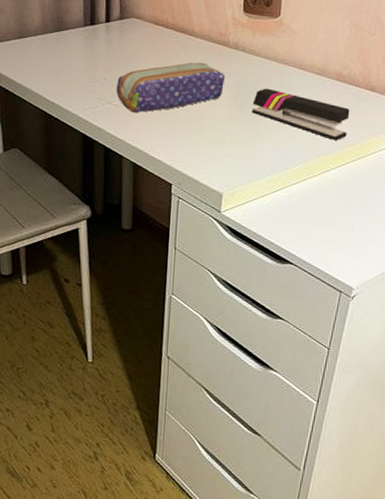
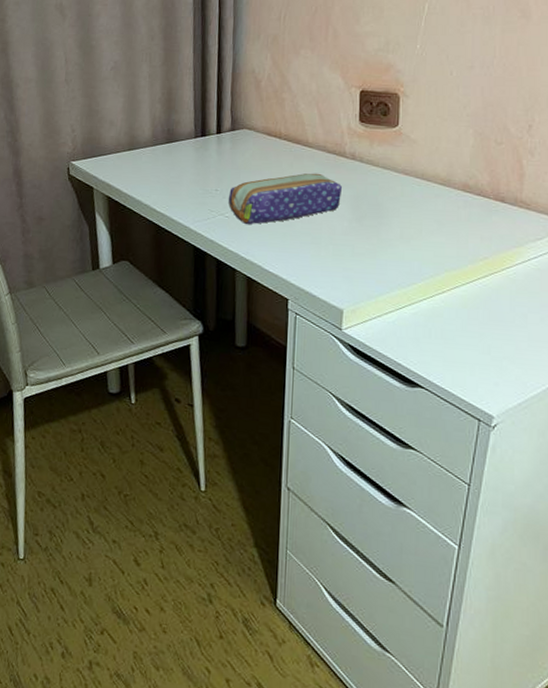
stapler: present [252,88,350,140] -> none [372,199,479,254]

